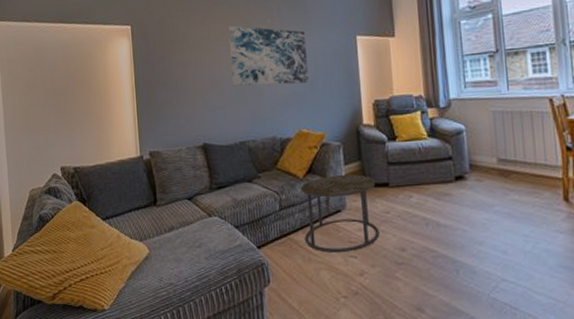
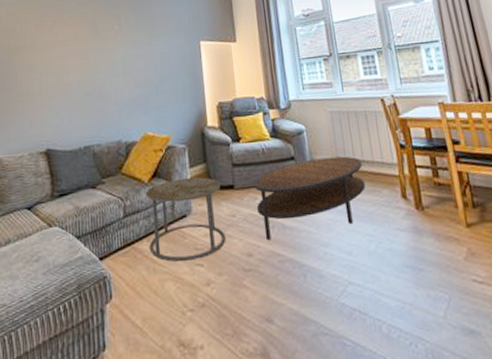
wall art: present [229,25,308,86] -> none [77,31,154,90]
coffee table: none [409,157,526,238] -> present [253,156,366,241]

